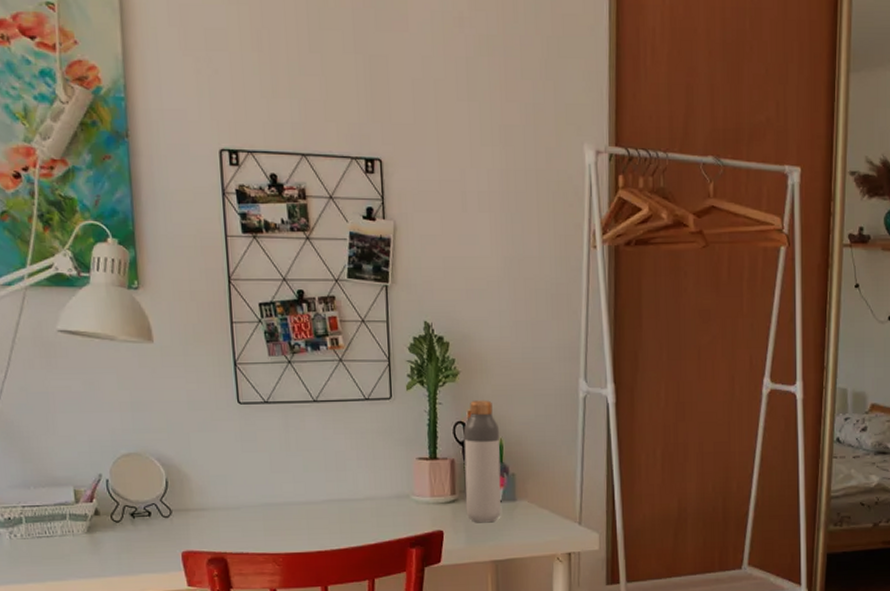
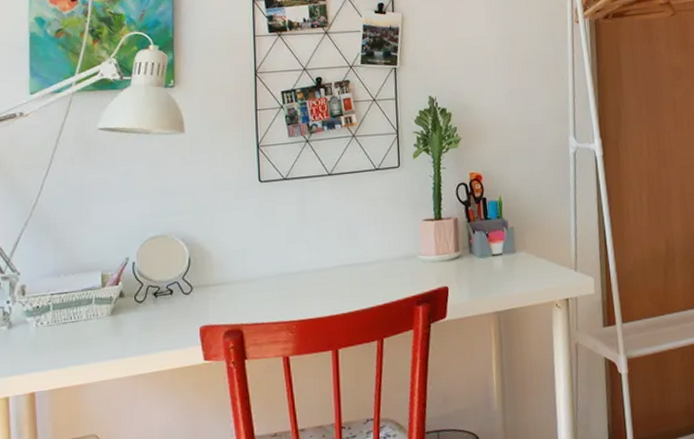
bottle: present [463,400,501,523] -> none [465,162,502,277]

